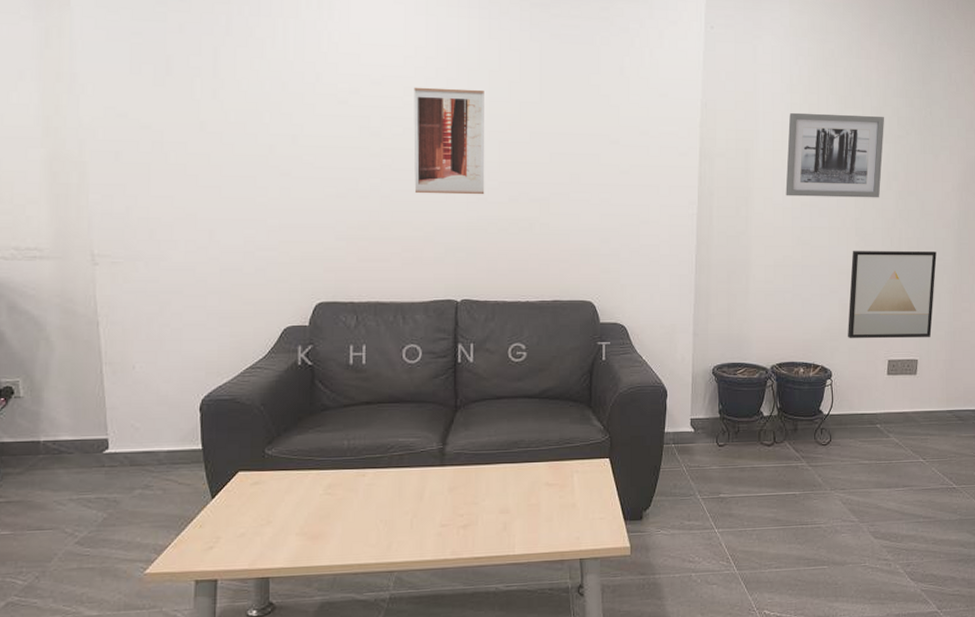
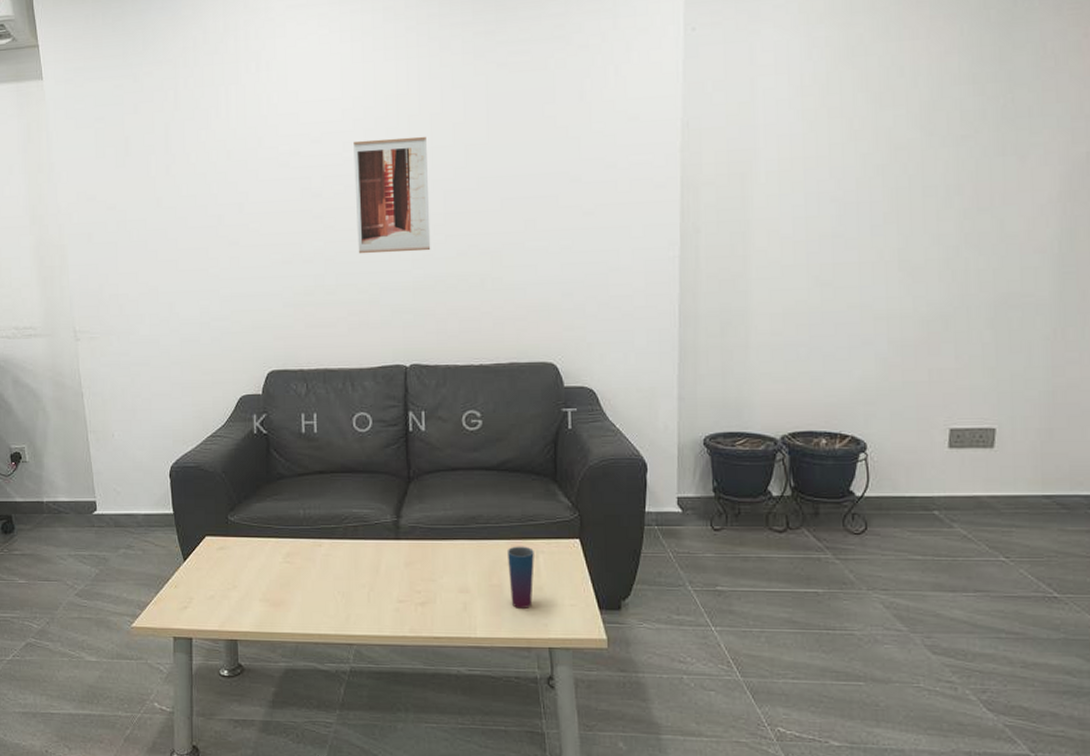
cup: none [545,467,569,525] -> present [506,546,534,609]
wall art: present [785,112,884,198] -> none [797,113,940,227]
wall art: present [848,251,937,339] -> none [889,285,1025,403]

